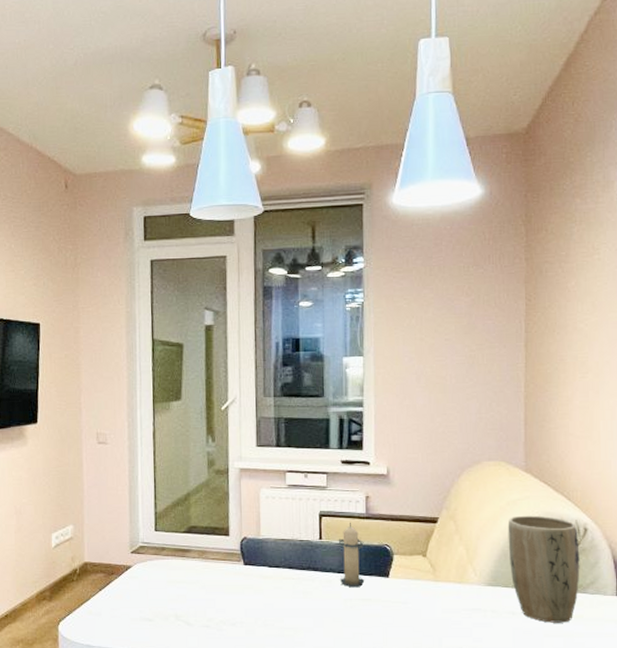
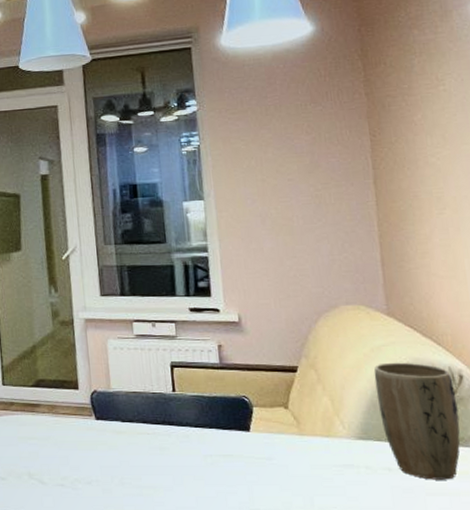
candle: present [338,523,365,587] -> none [192,373,225,442]

